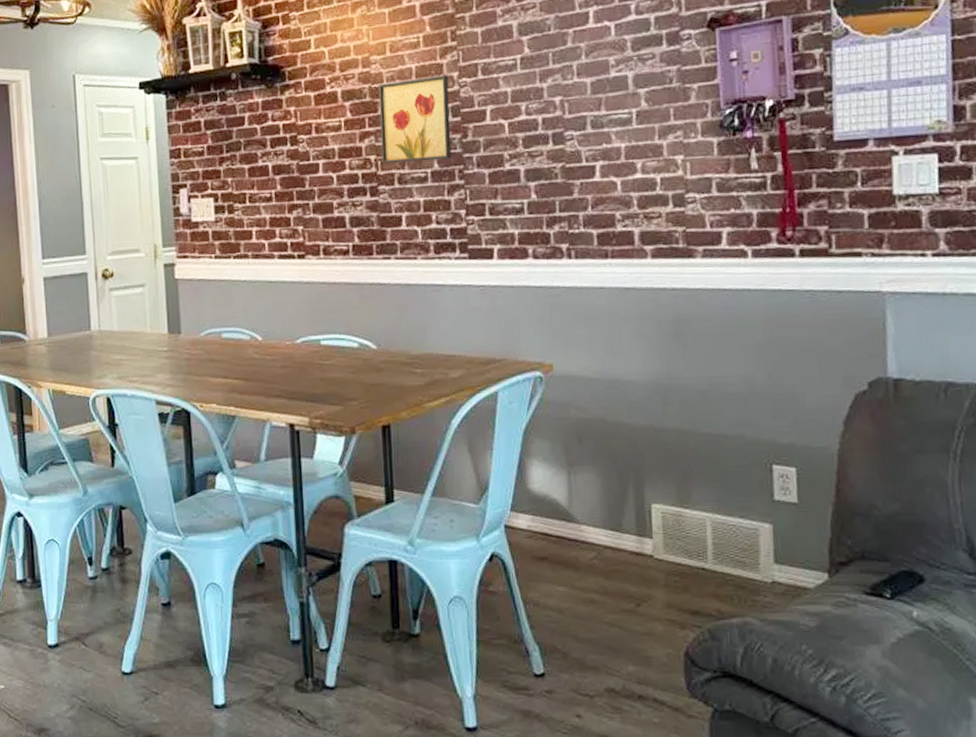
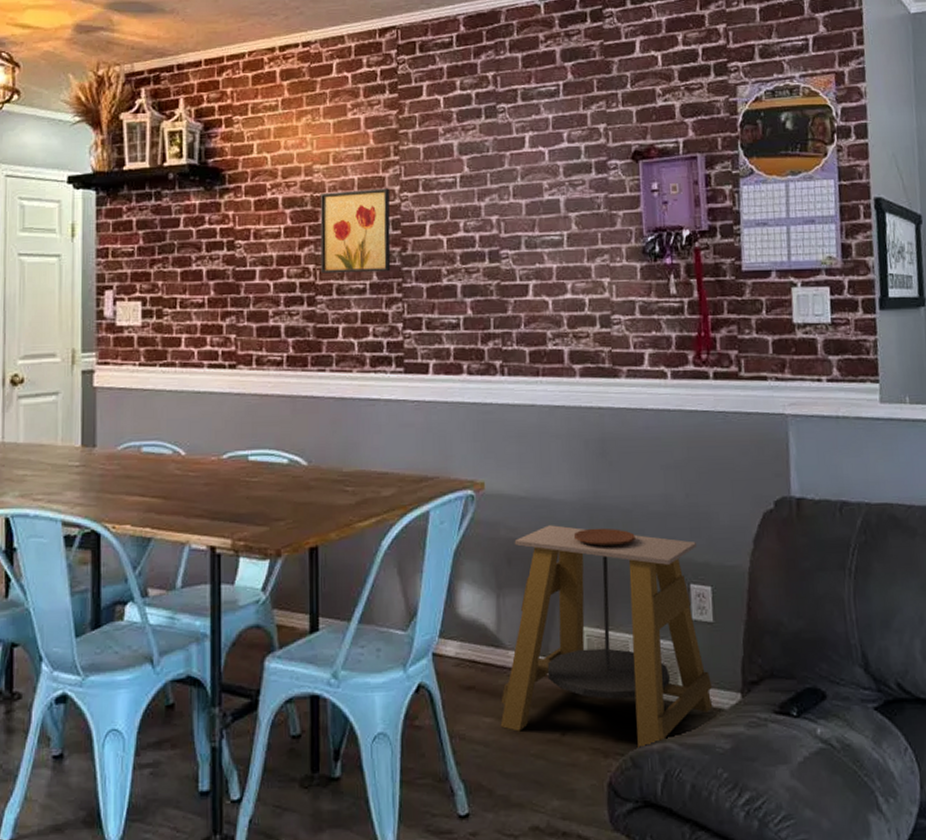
side table: none [574,406,797,621] -> present [500,525,713,748]

